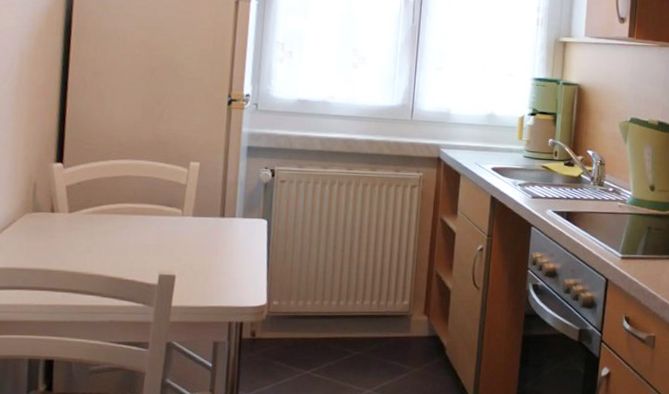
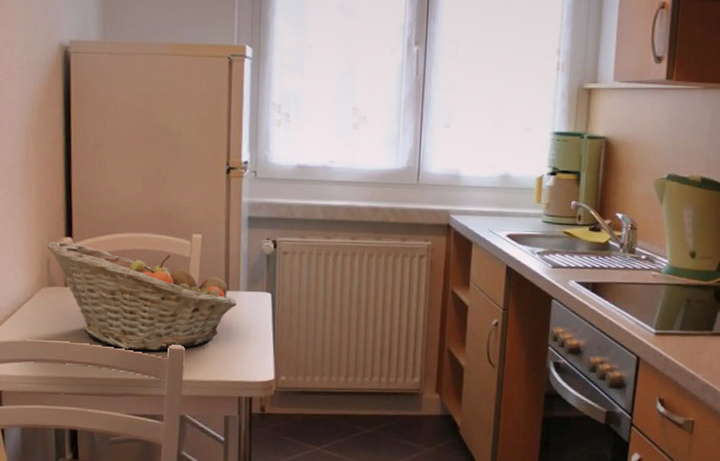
fruit basket: none [35,165,232,278] -> present [47,240,237,351]

